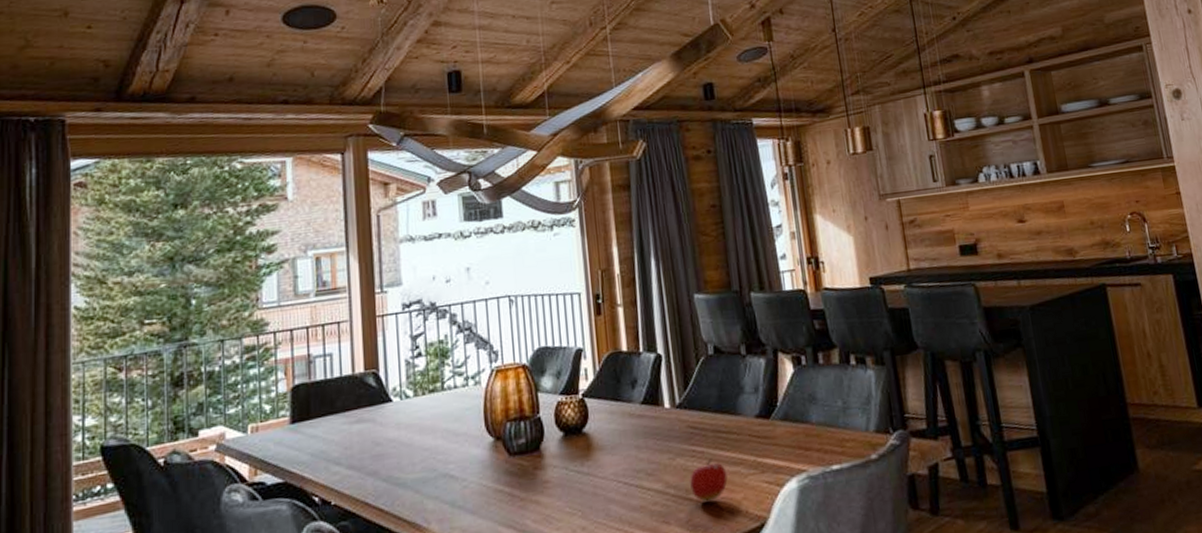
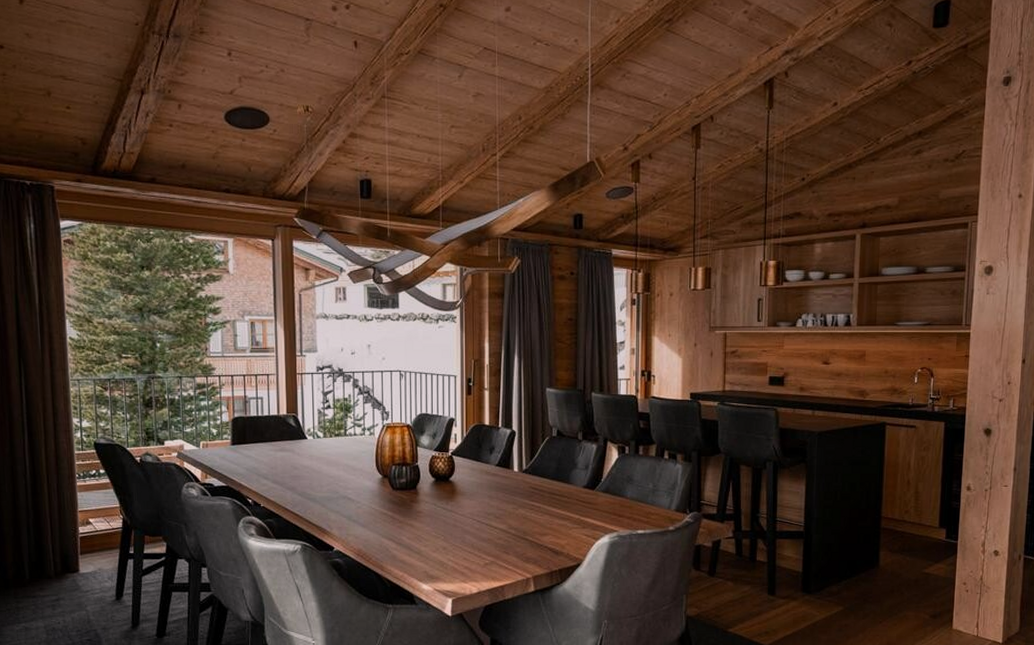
fruit: present [689,458,728,502] -> none [527,512,556,543]

